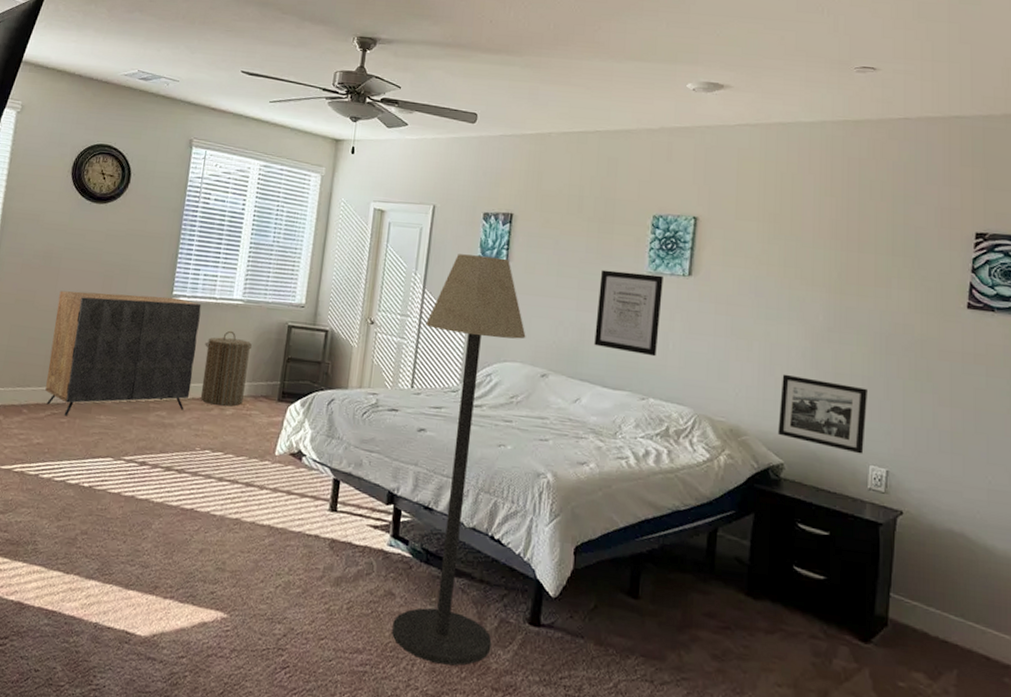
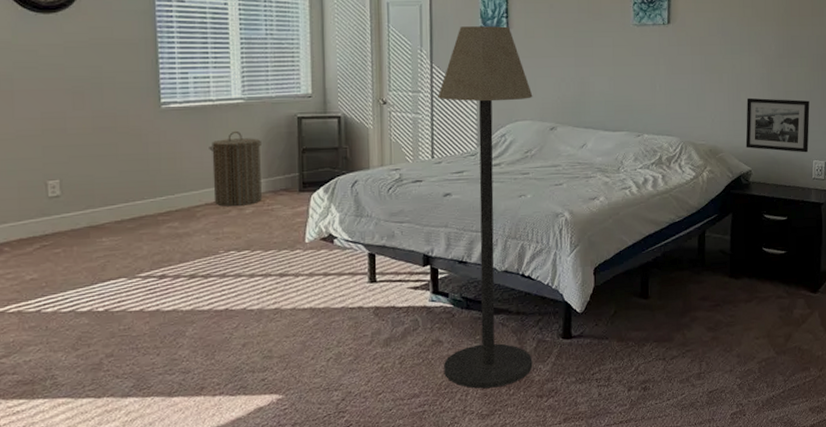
dresser: present [45,290,202,417] -> none [20,105,202,246]
wall art: present [594,269,663,357] -> none [593,26,648,98]

